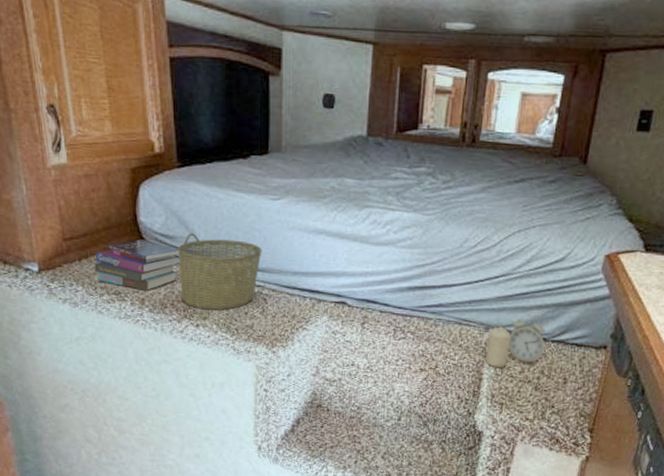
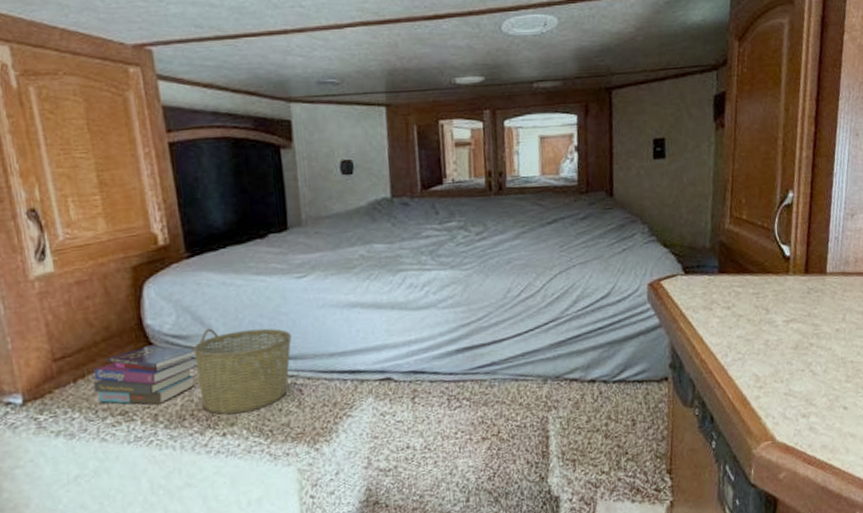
candle: present [485,326,511,369] -> none [548,375,572,422]
alarm clock: present [508,314,546,364] -> none [569,357,607,410]

